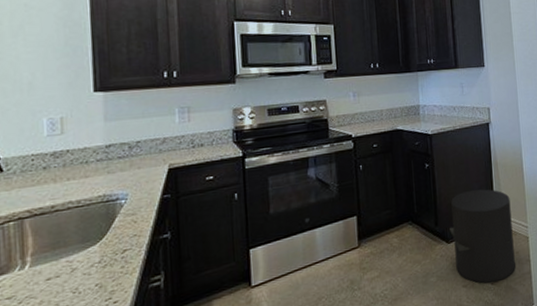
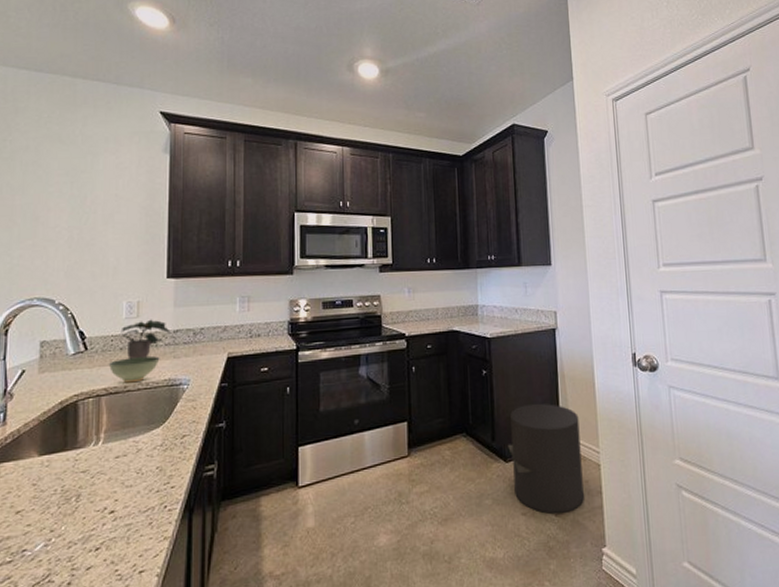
bowl: none [30,173,92,203] -> present [108,356,160,383]
potted plant: none [42,135,102,178] -> present [120,319,170,359]

